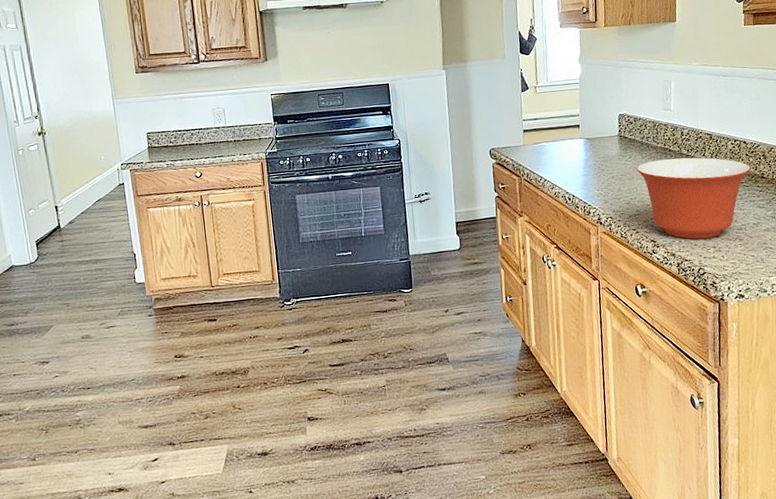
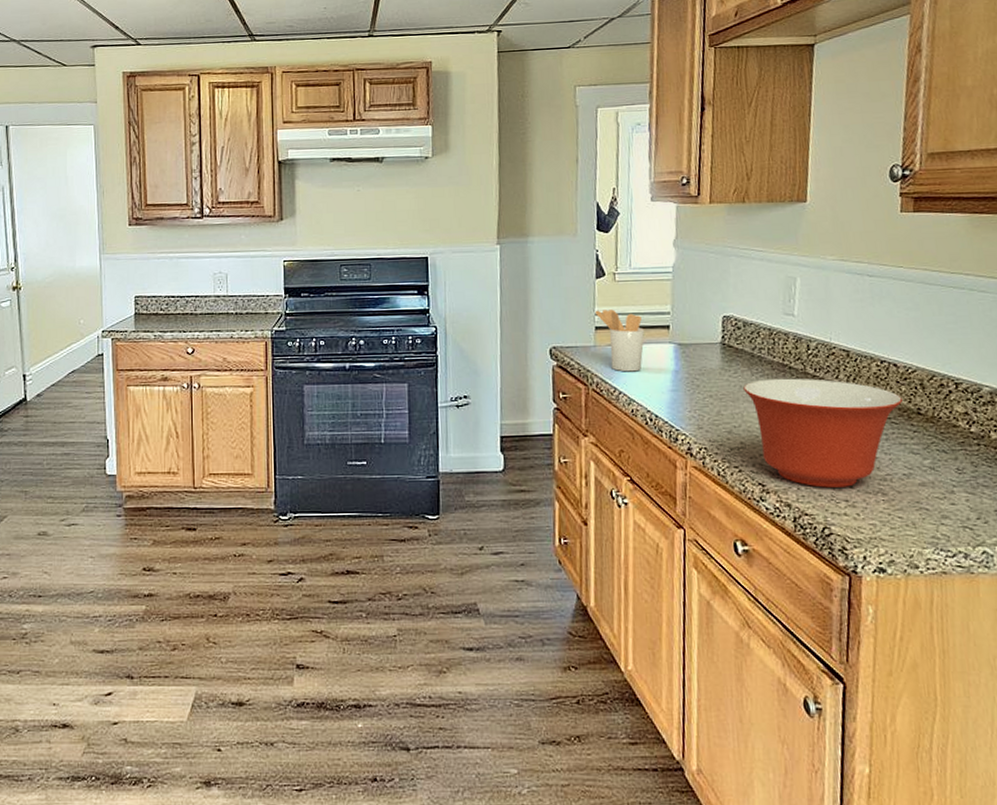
utensil holder: none [522,115,561,164] -> present [594,309,645,372]

